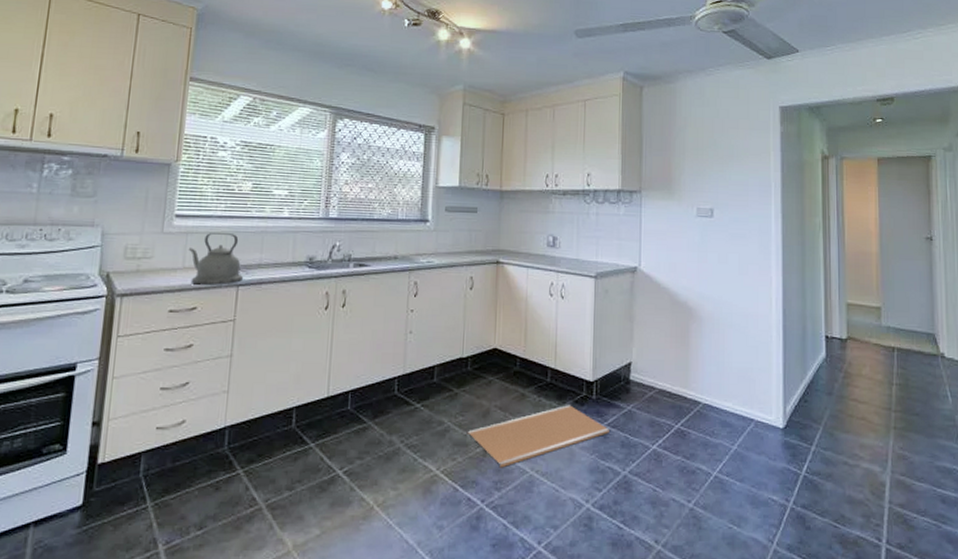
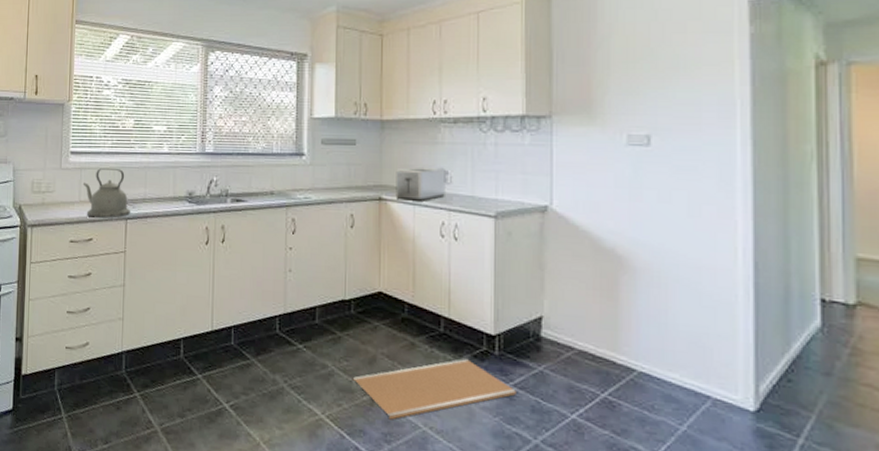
toaster: none [511,234,555,264] -> present [395,168,445,201]

